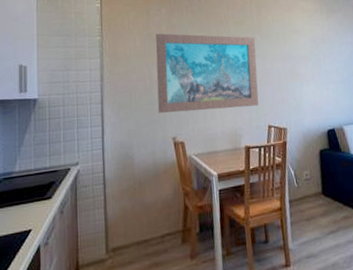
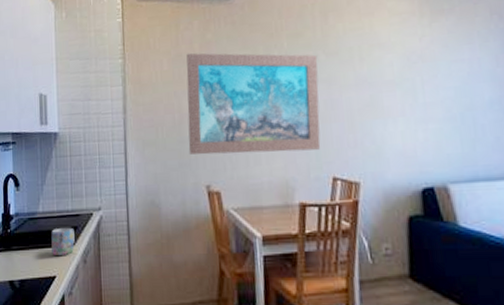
mug: none [28,182,52,210] -> present [51,227,75,255]

